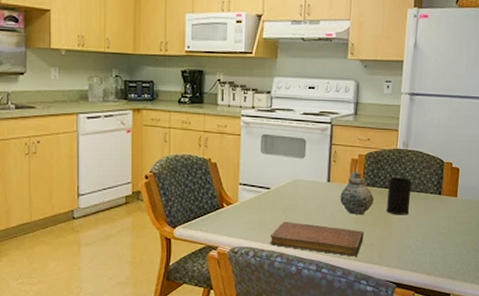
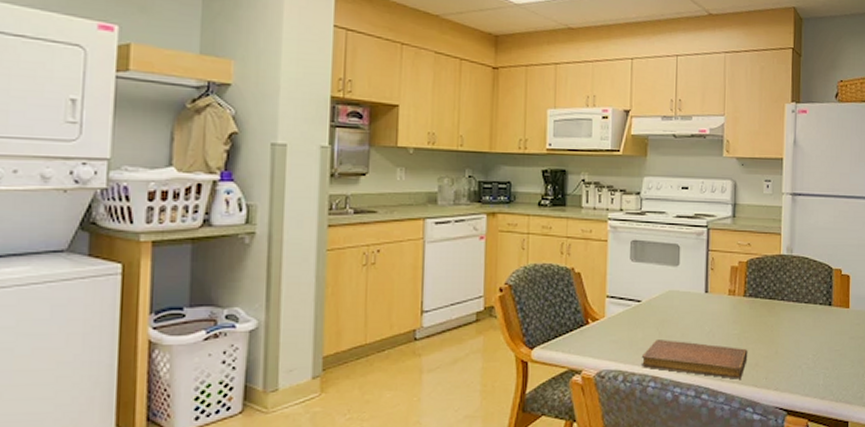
teapot: present [340,171,375,215] -> none [720,280,758,331]
cup: present [387,177,412,215] -> none [772,287,799,330]

